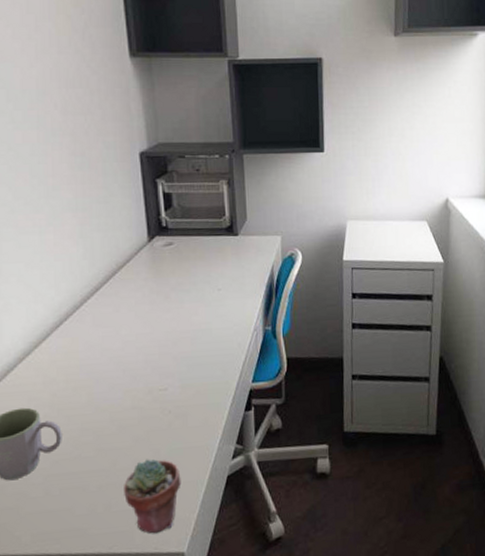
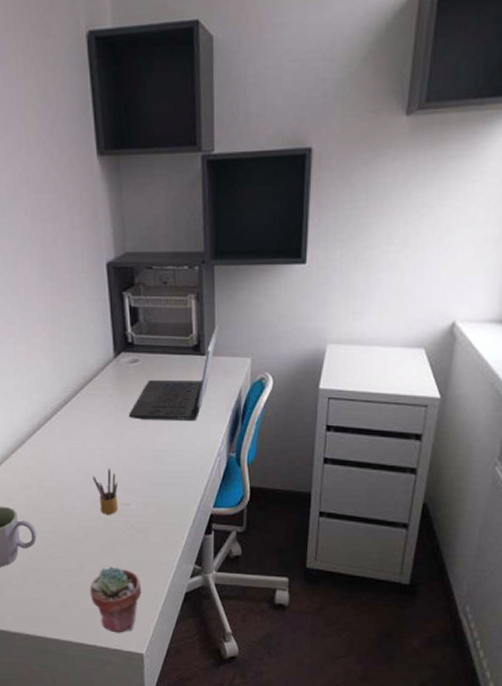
pencil box: none [126,353,154,404] -> present [93,468,118,515]
laptop computer: none [163,206,249,301] -> present [128,323,218,420]

